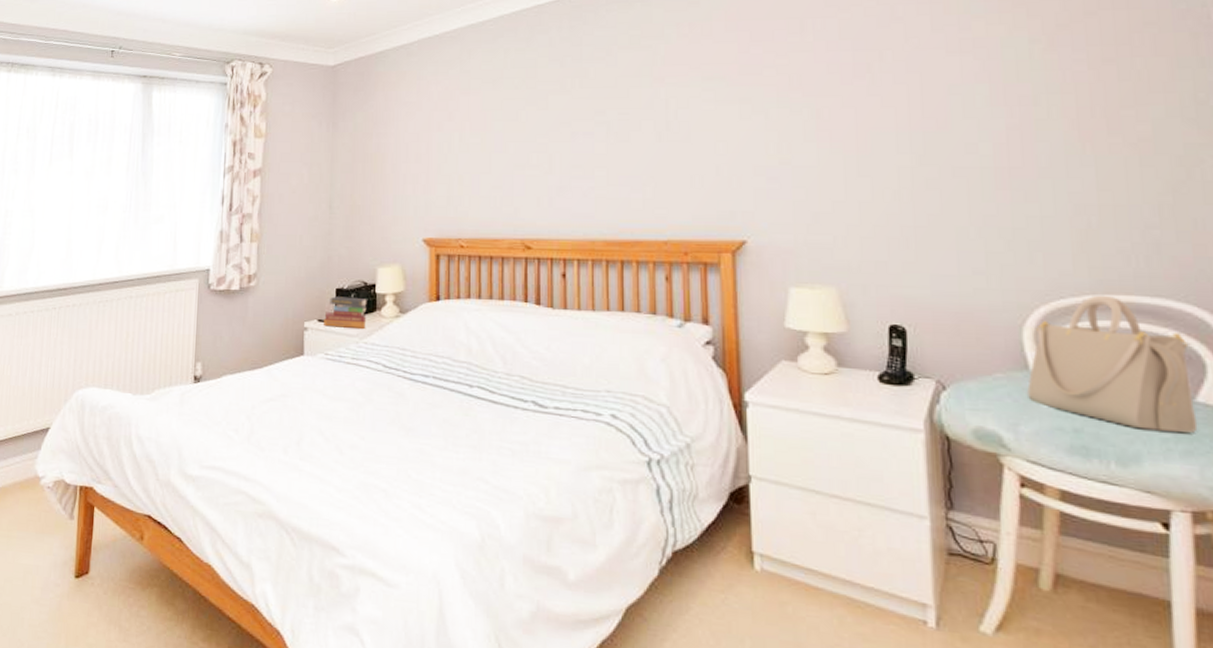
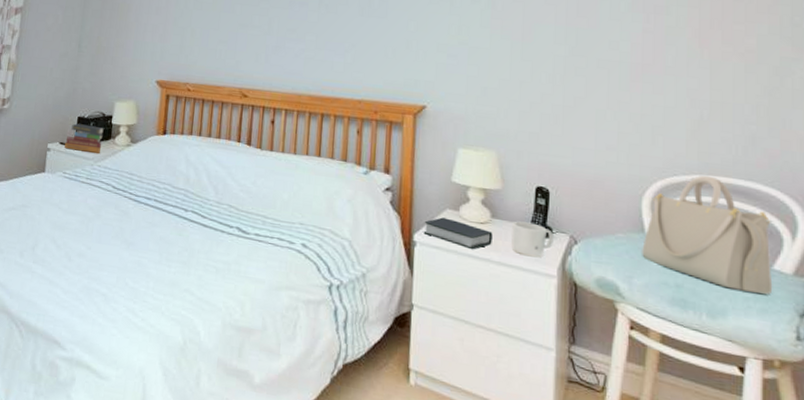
book: none [755,371,841,407] -> present [423,217,493,250]
mug: none [863,368,916,410] -> present [511,221,554,258]

